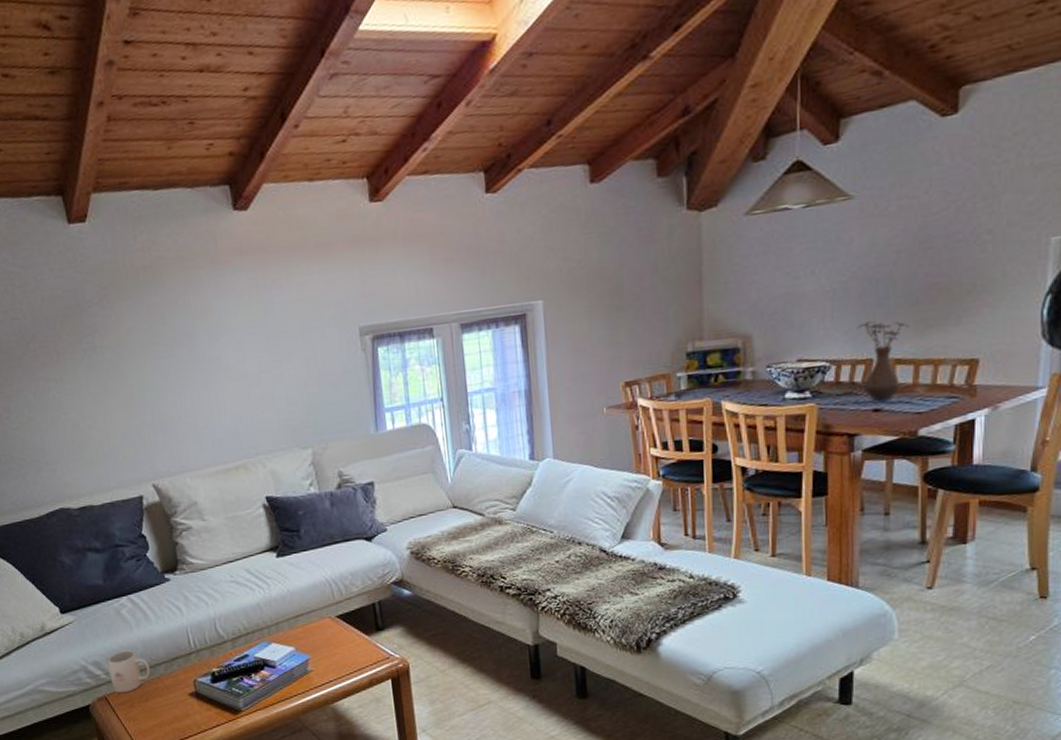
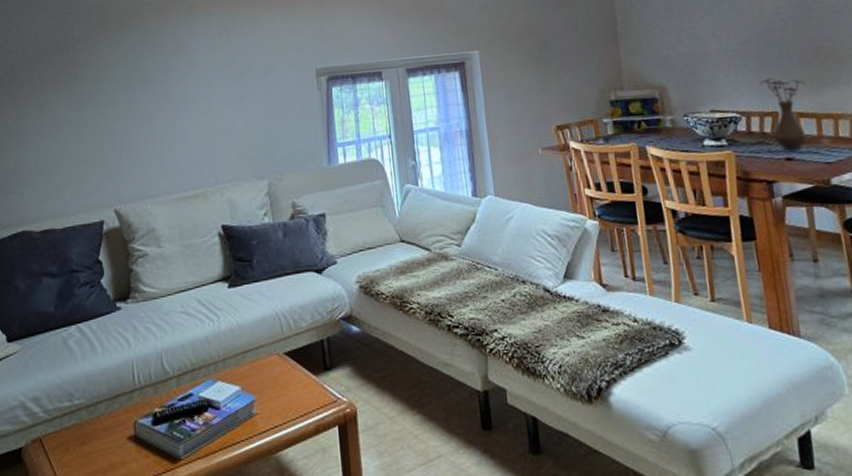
mug: present [107,650,151,694] -> none [47,385,91,435]

